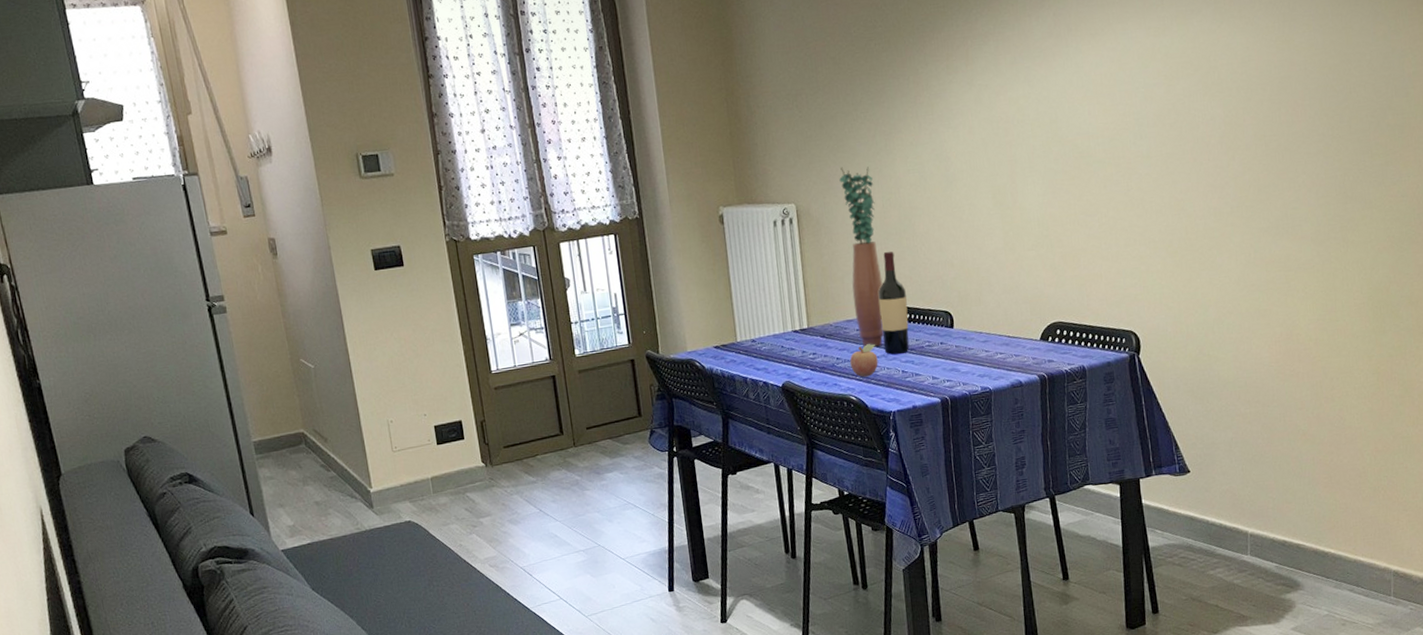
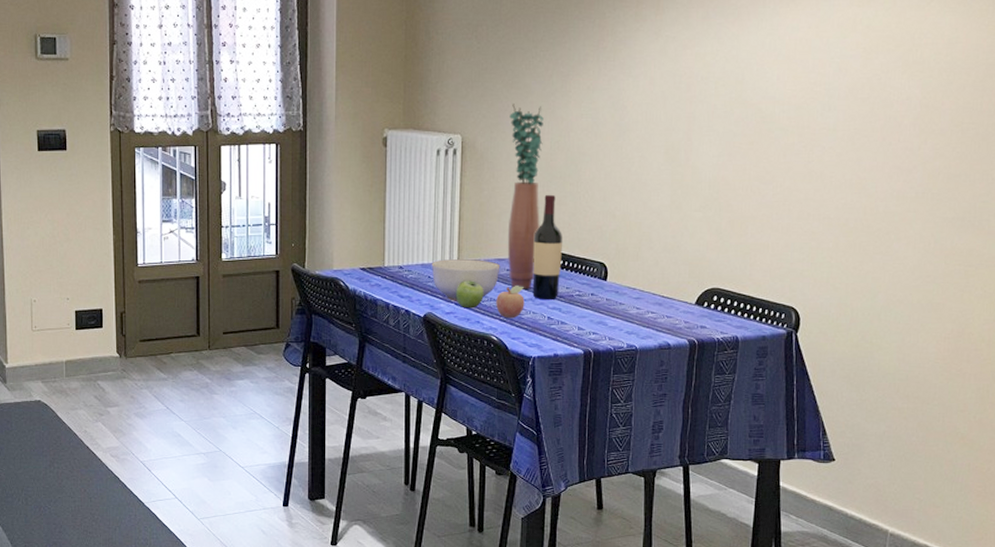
bowl: none [782,323,850,367] -> present [431,259,500,301]
fruit: none [809,344,838,373] -> present [455,280,484,309]

